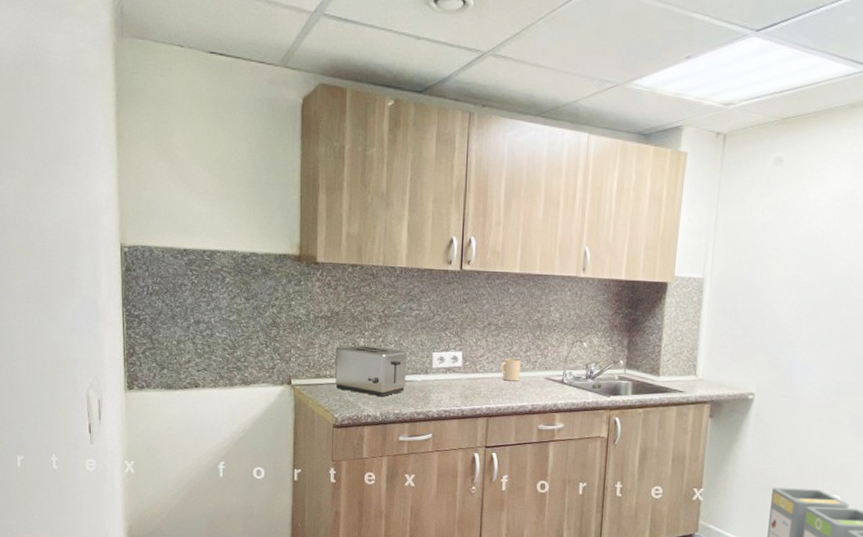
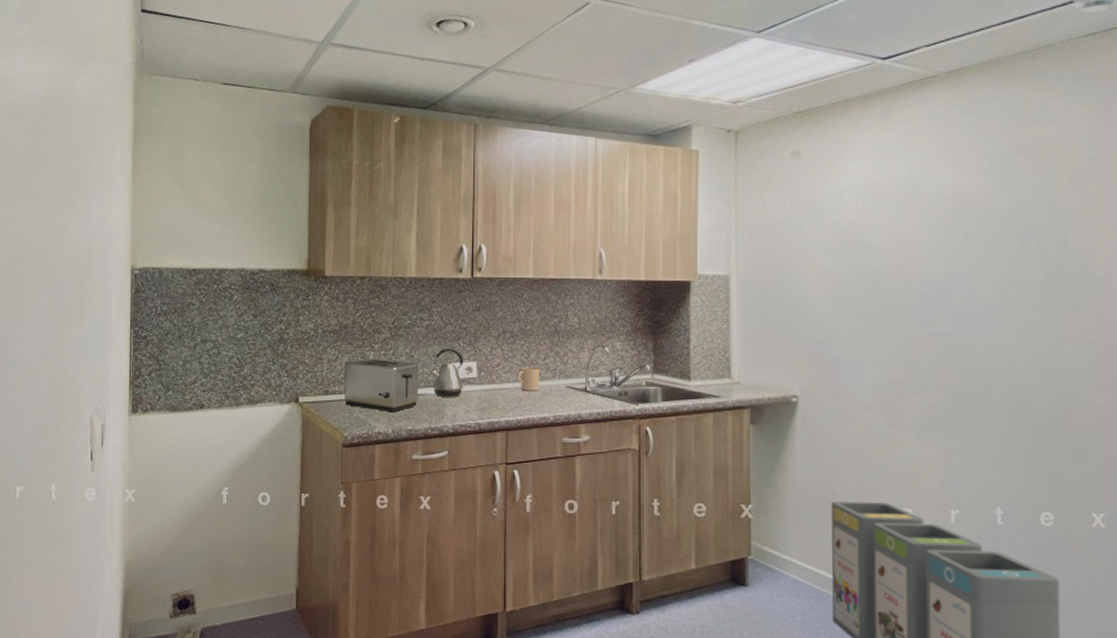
kettle: none [417,338,451,384] -> present [430,348,465,397]

